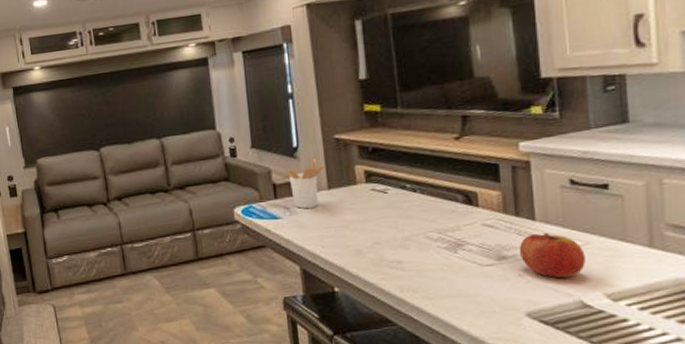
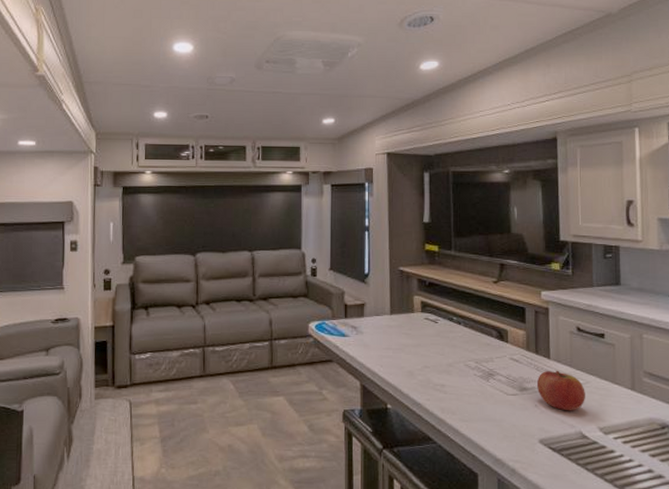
utensil holder: present [286,159,325,209] -> none [357,286,389,330]

